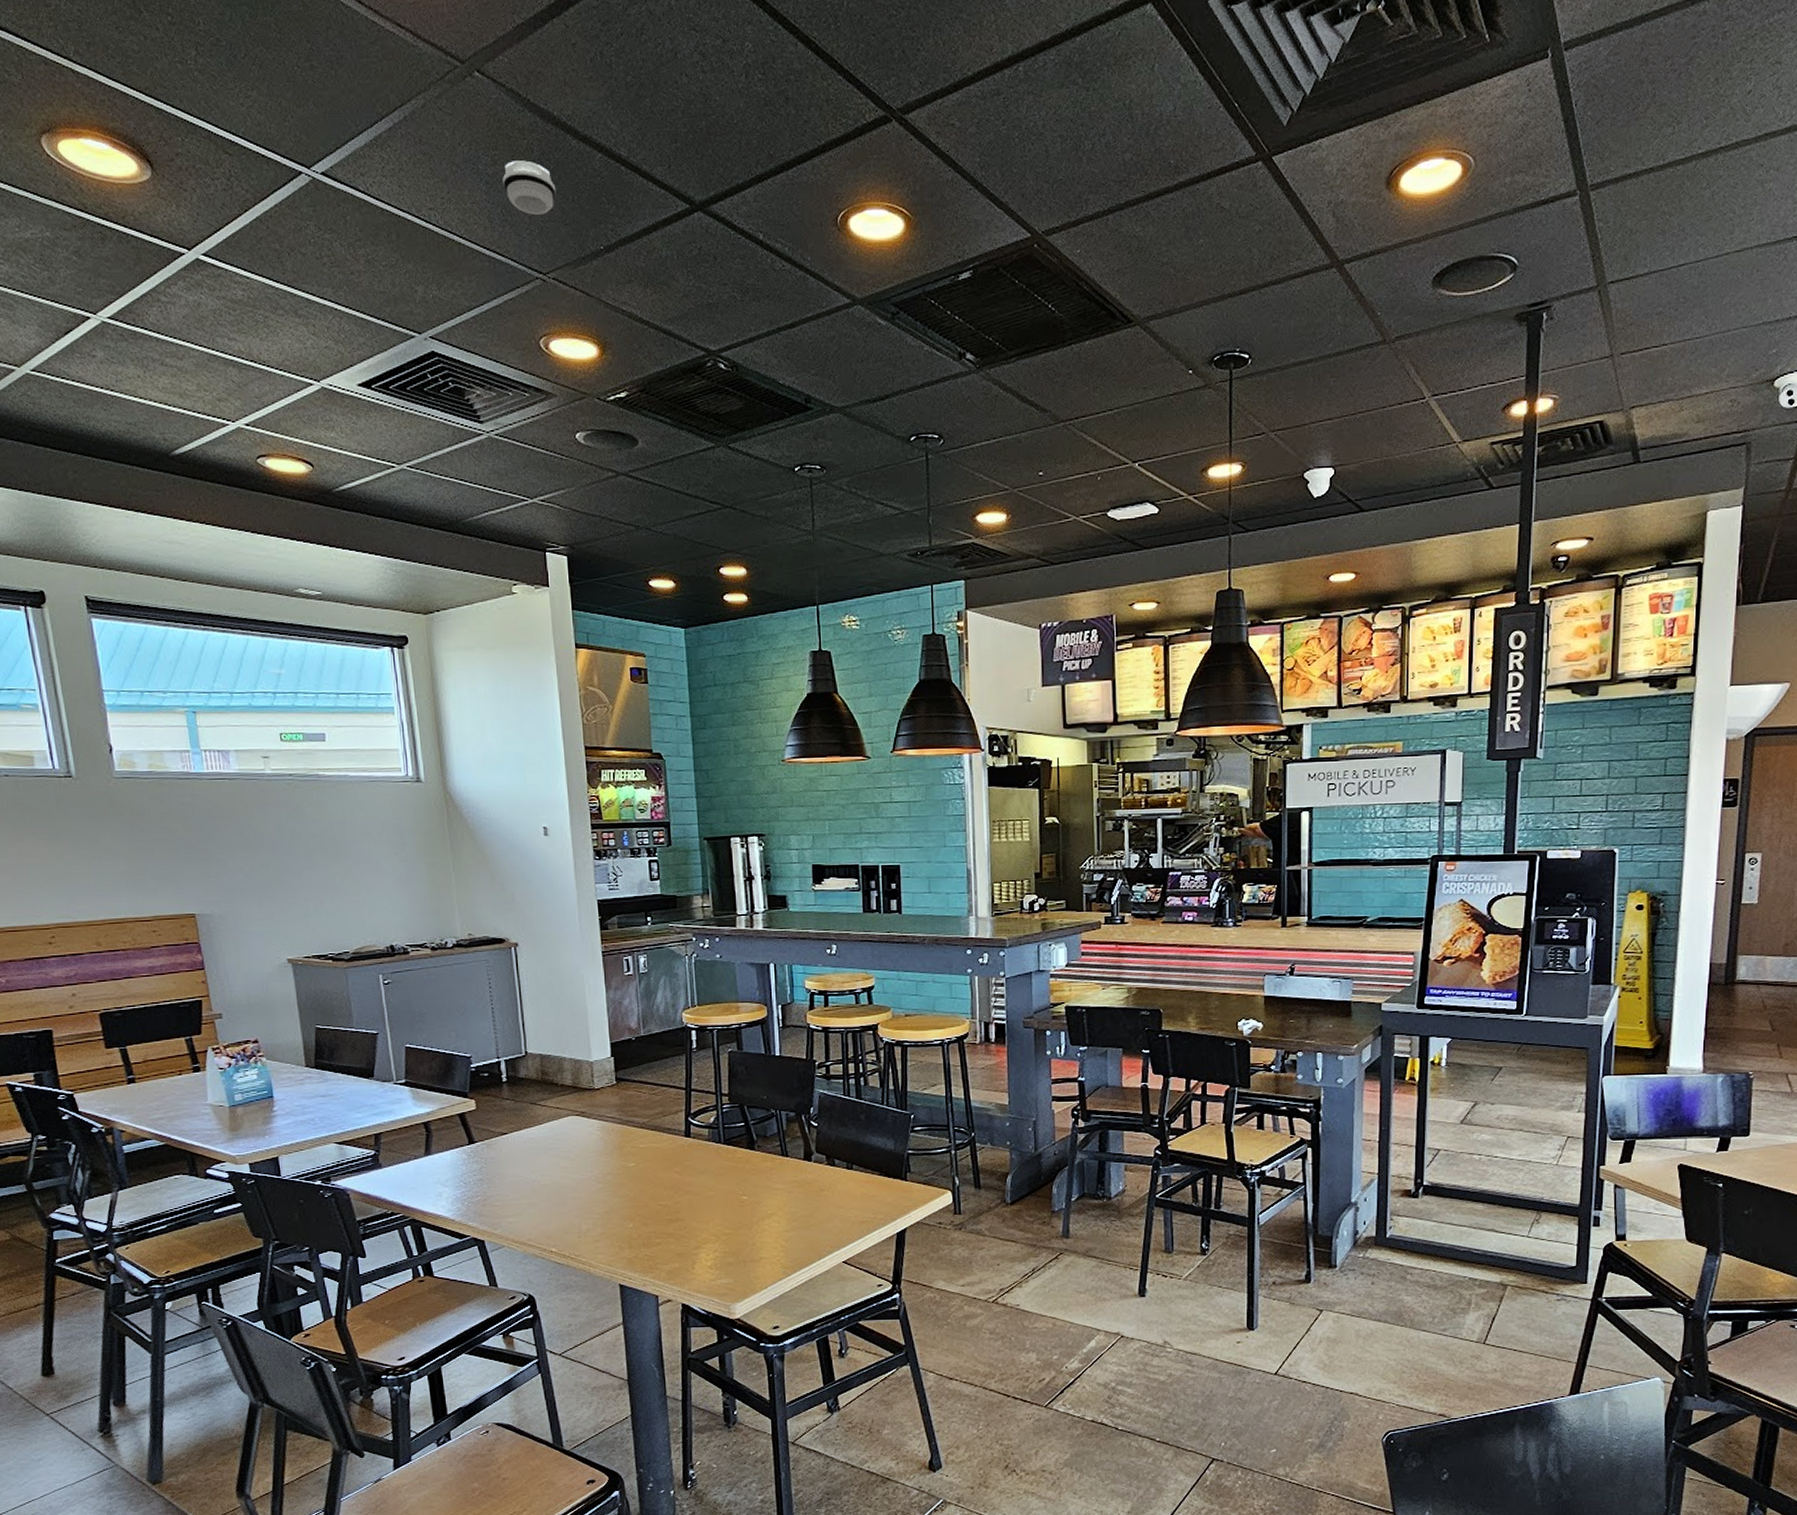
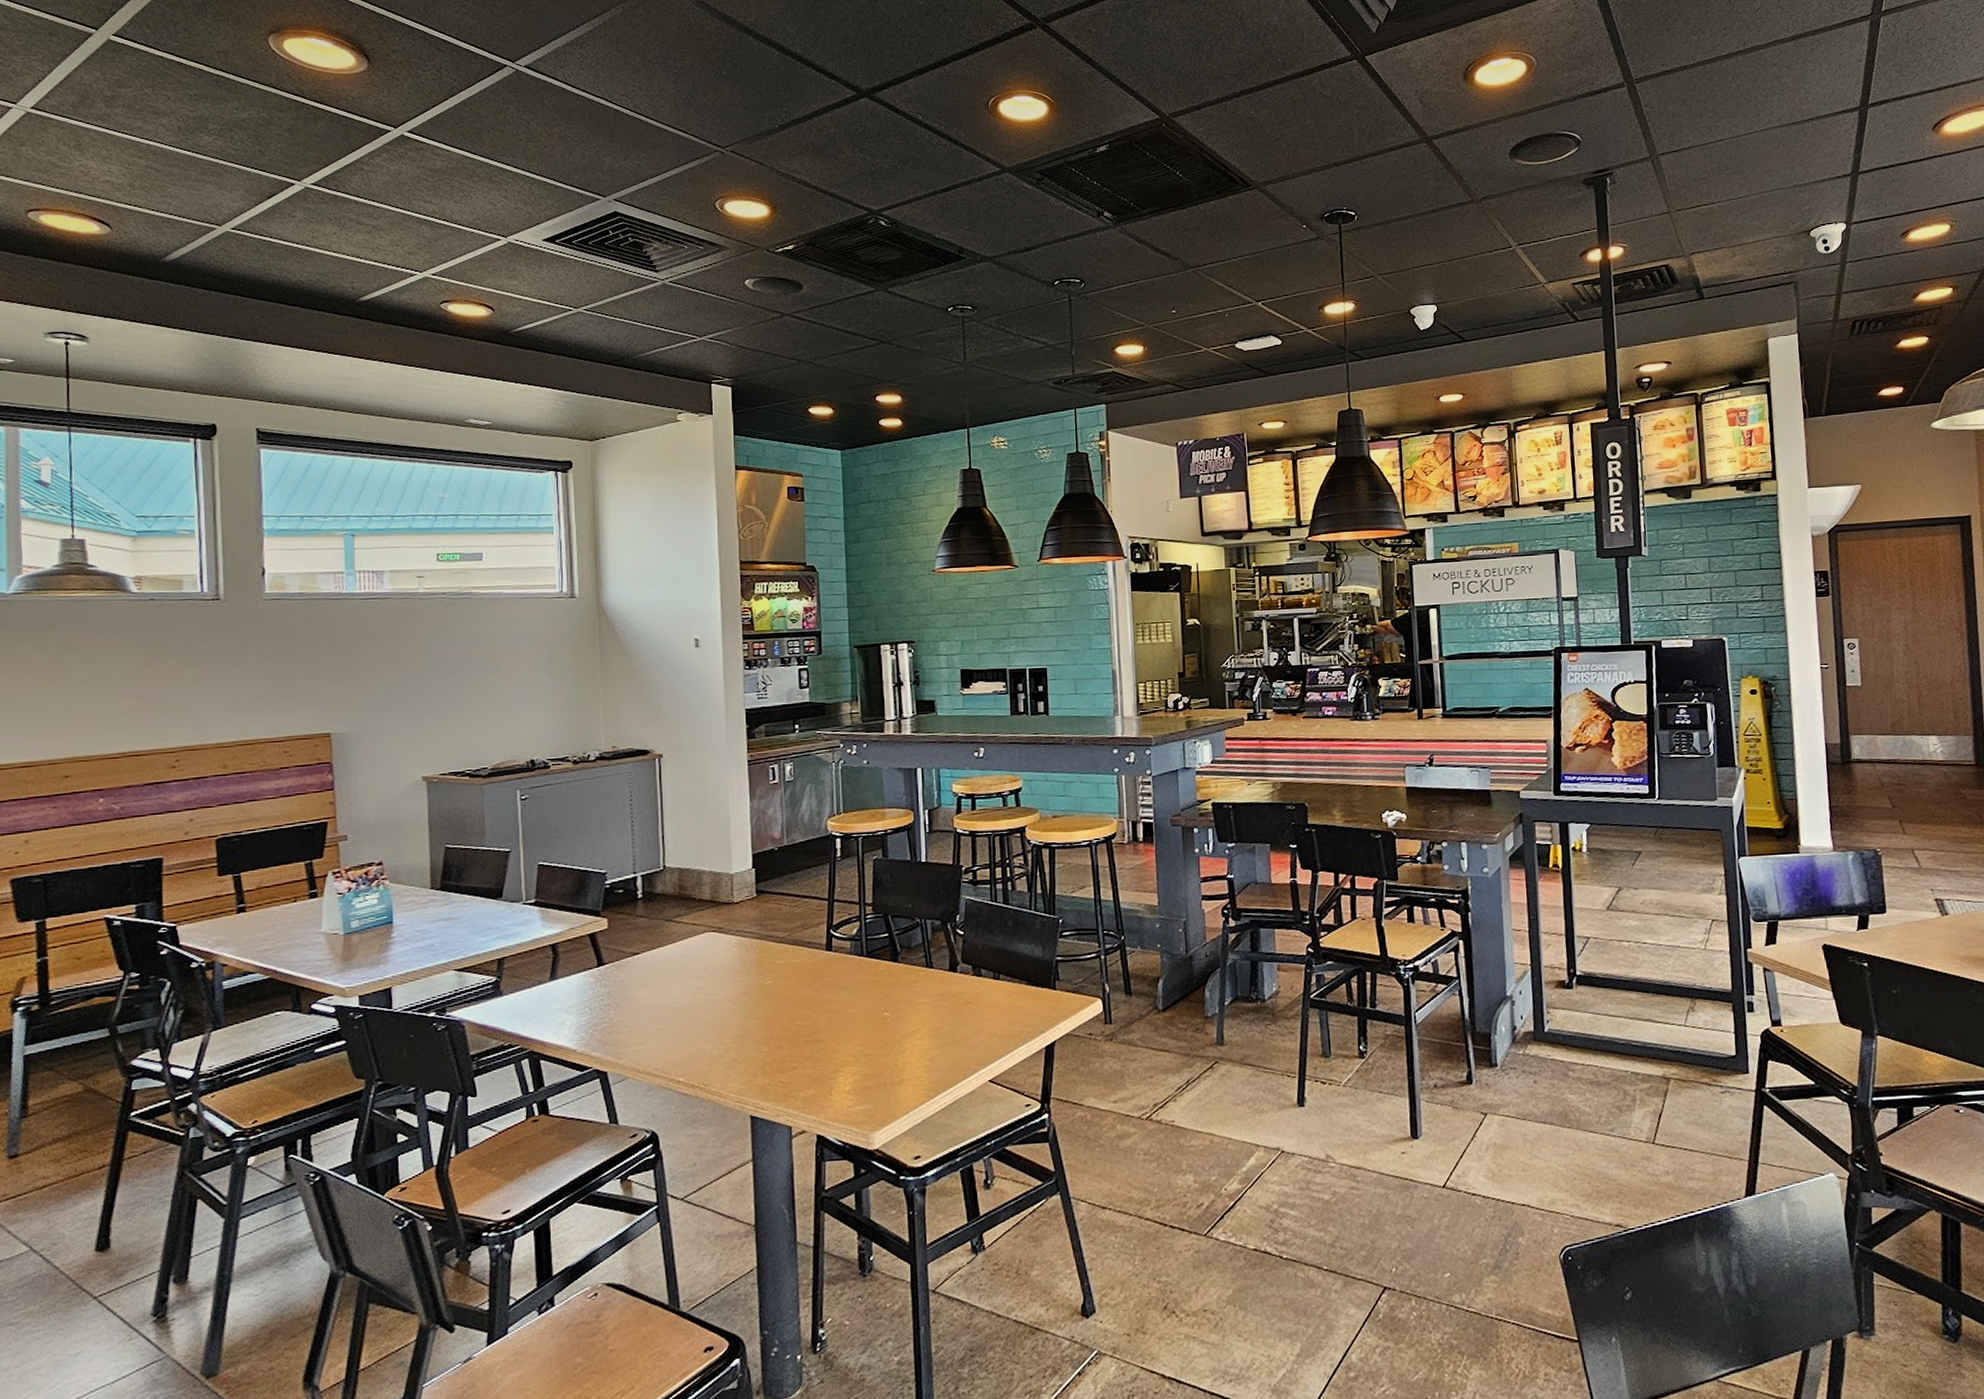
smoke detector: present [503,160,556,215] -> none [690,57,737,100]

